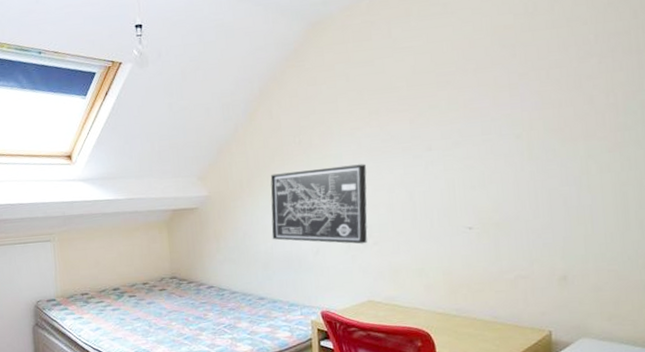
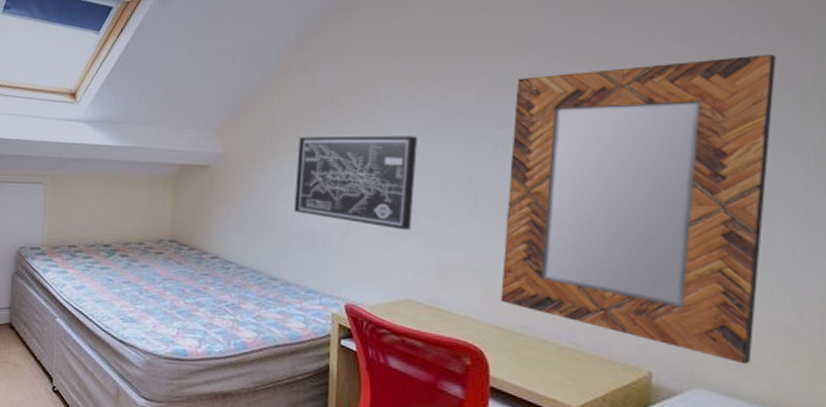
home mirror: none [438,72,623,315] -> present [501,54,776,365]

